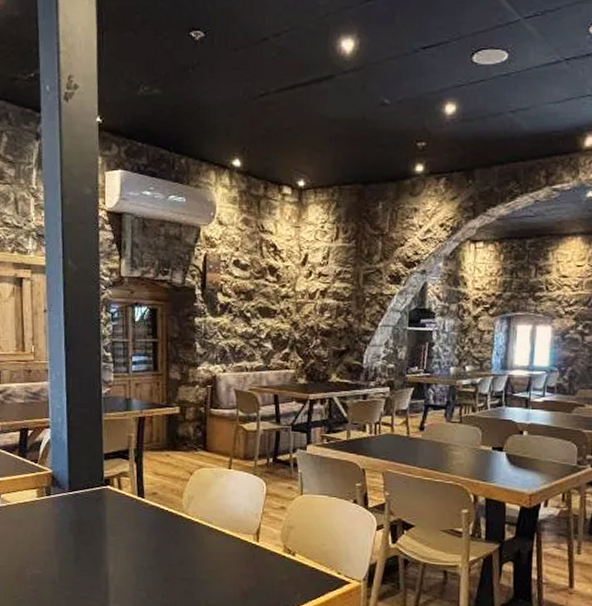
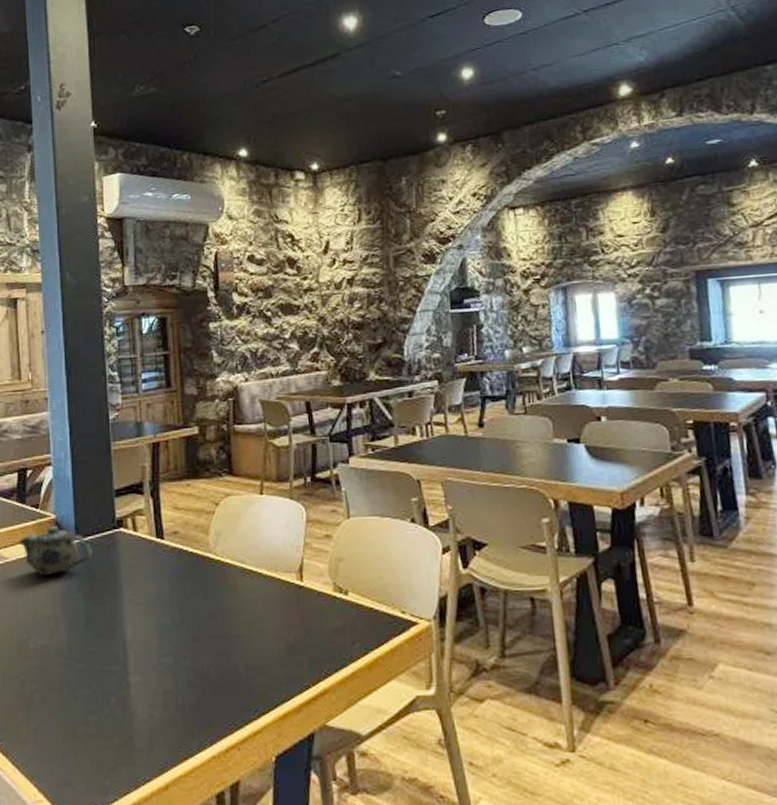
teapot: none [19,479,82,520] -> present [18,526,92,577]

